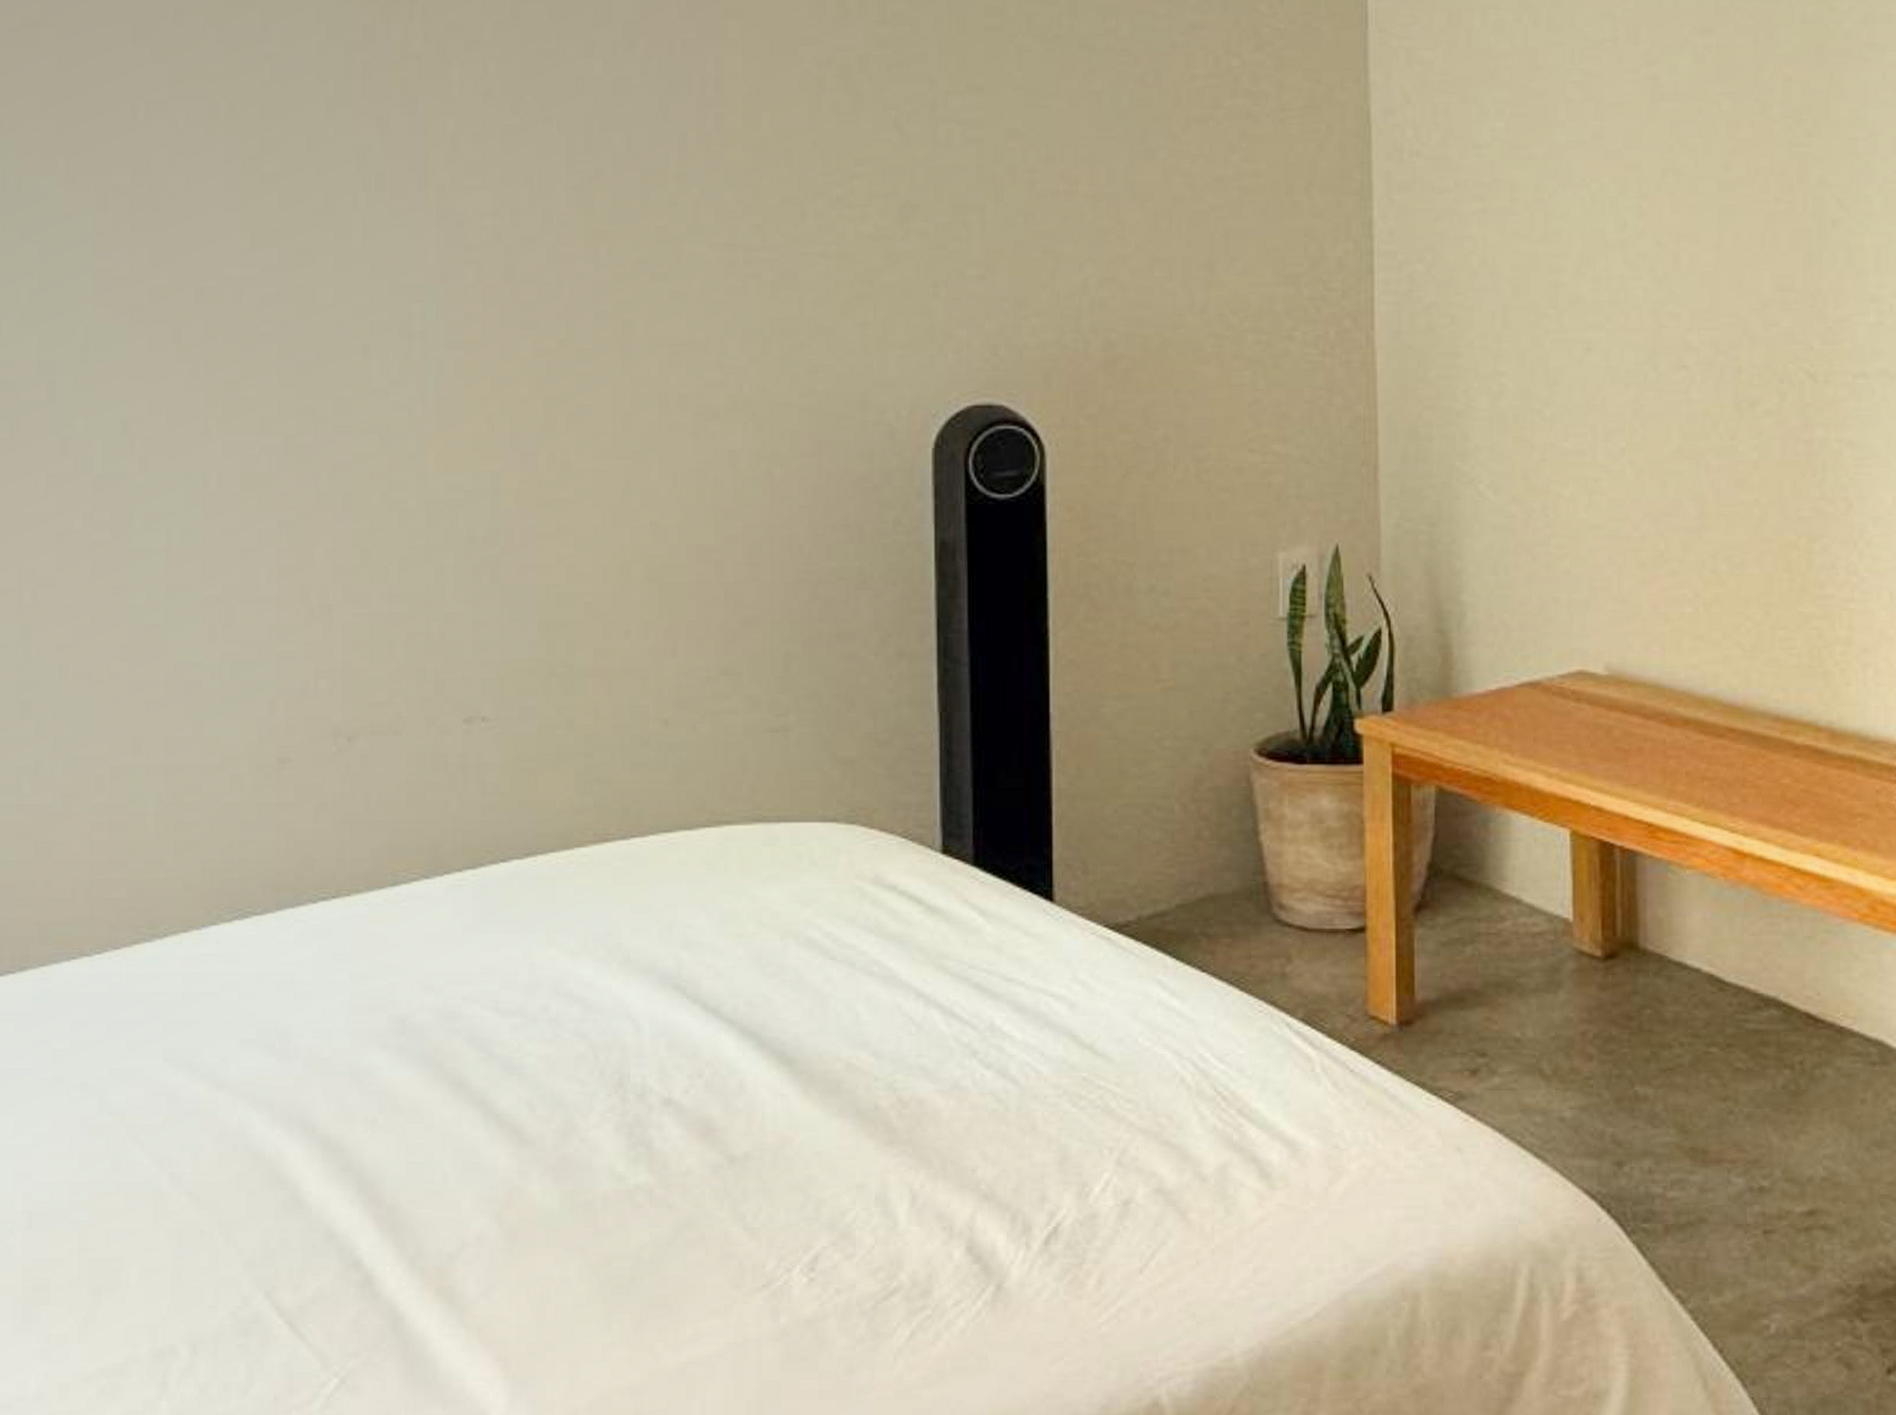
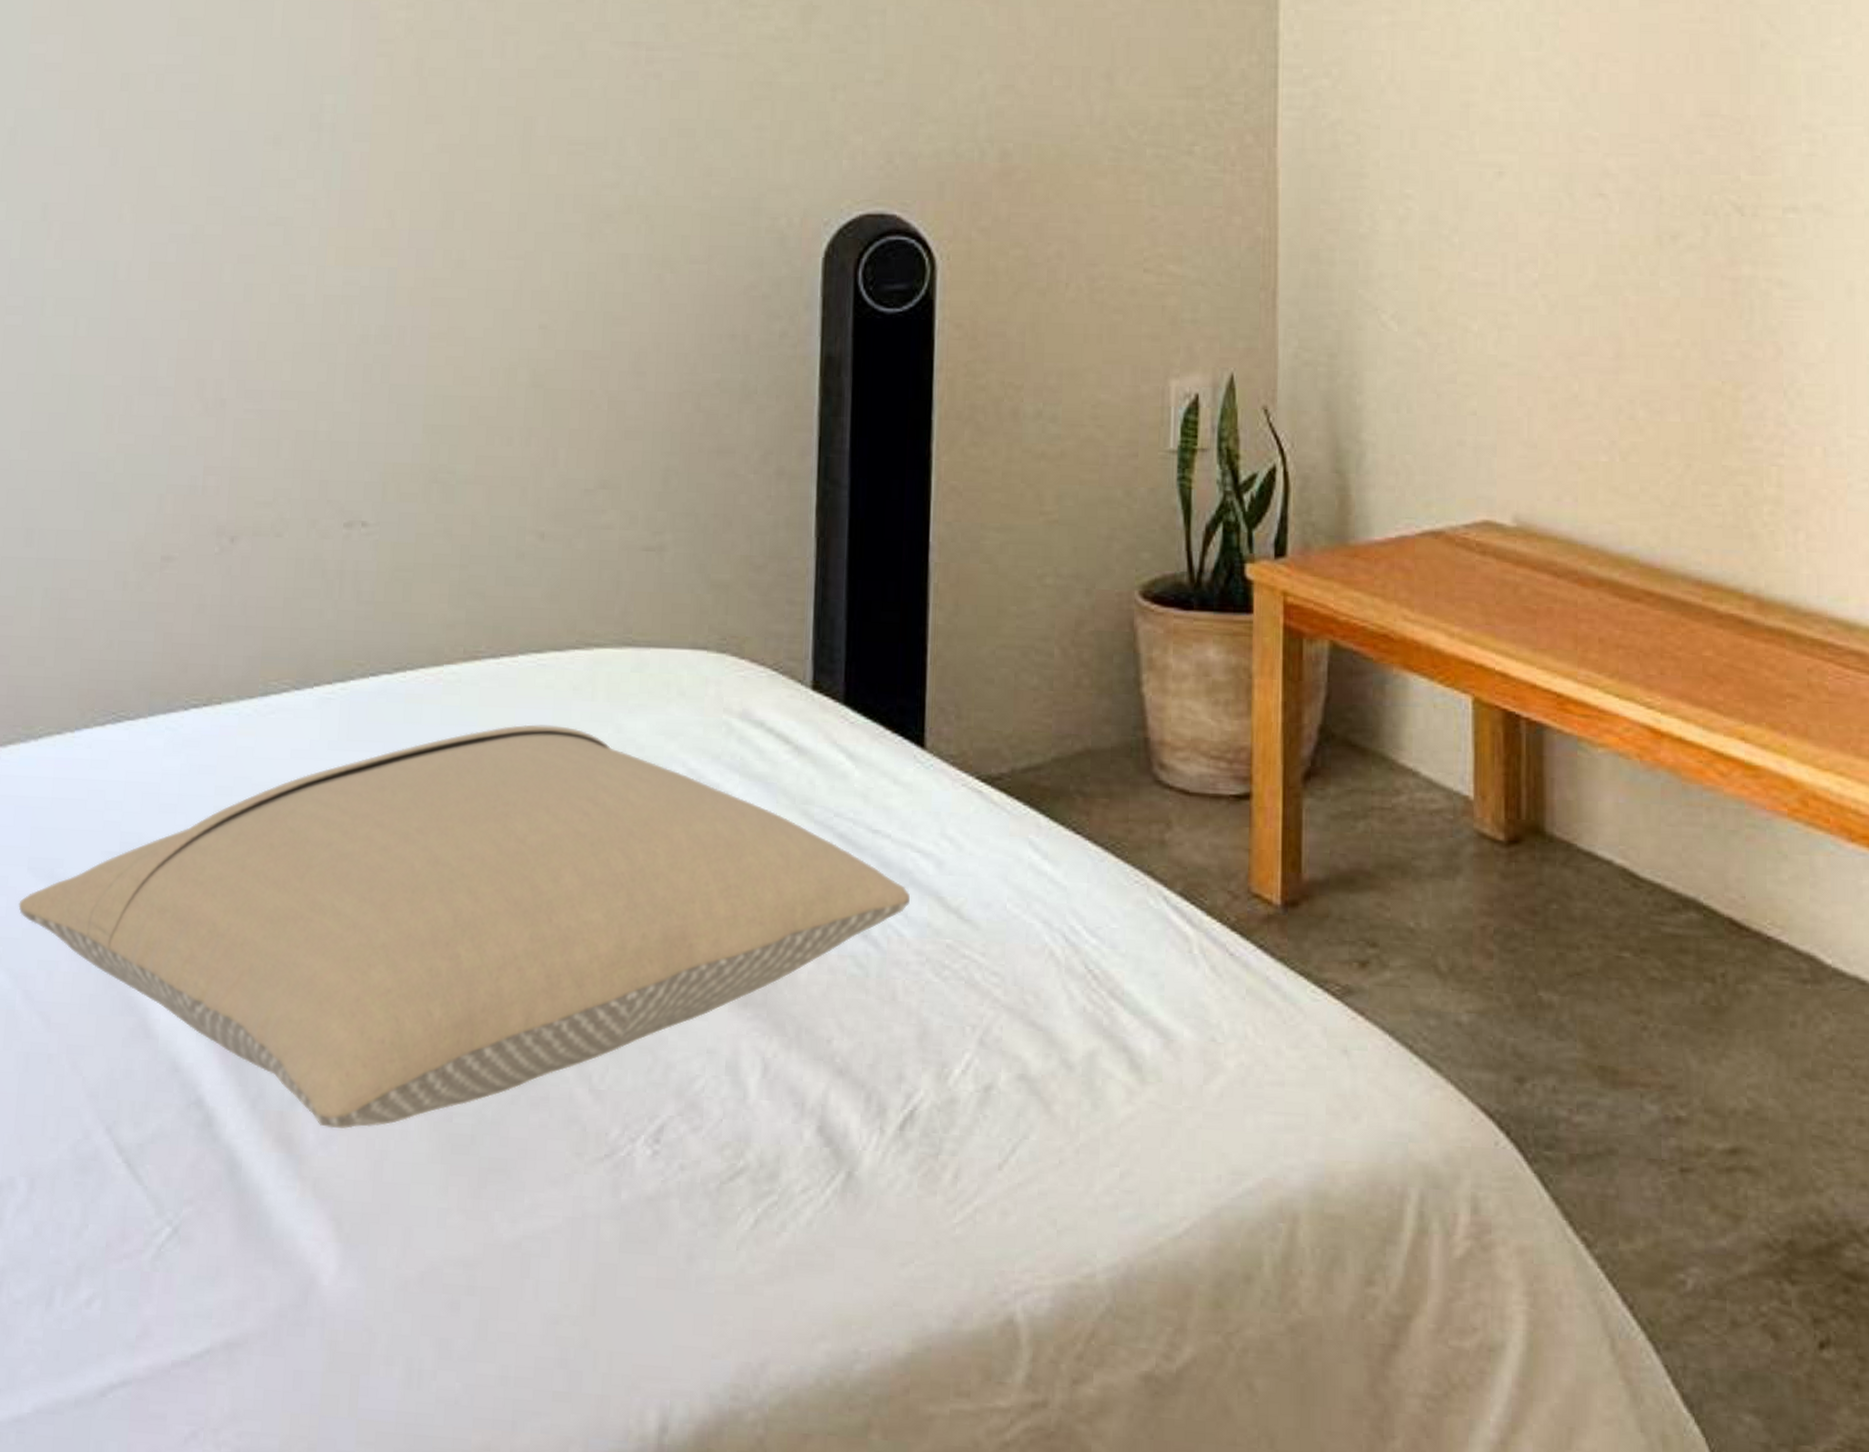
pillow: none [157,899,1045,1279] -> present [18,724,910,1129]

